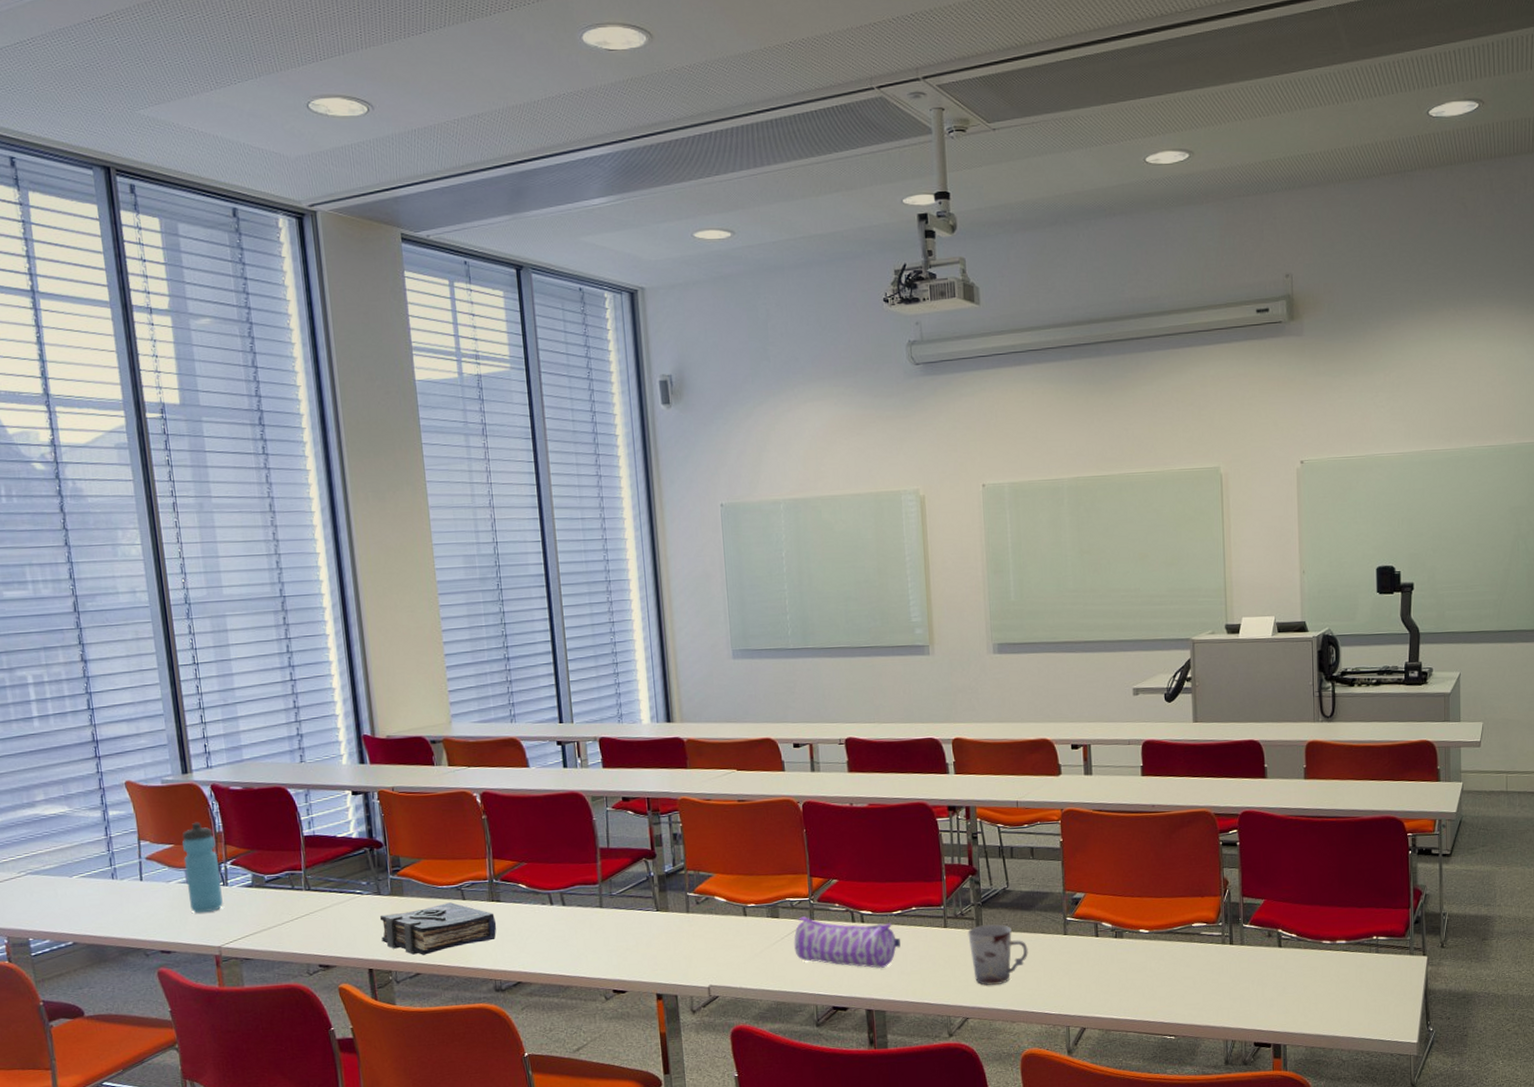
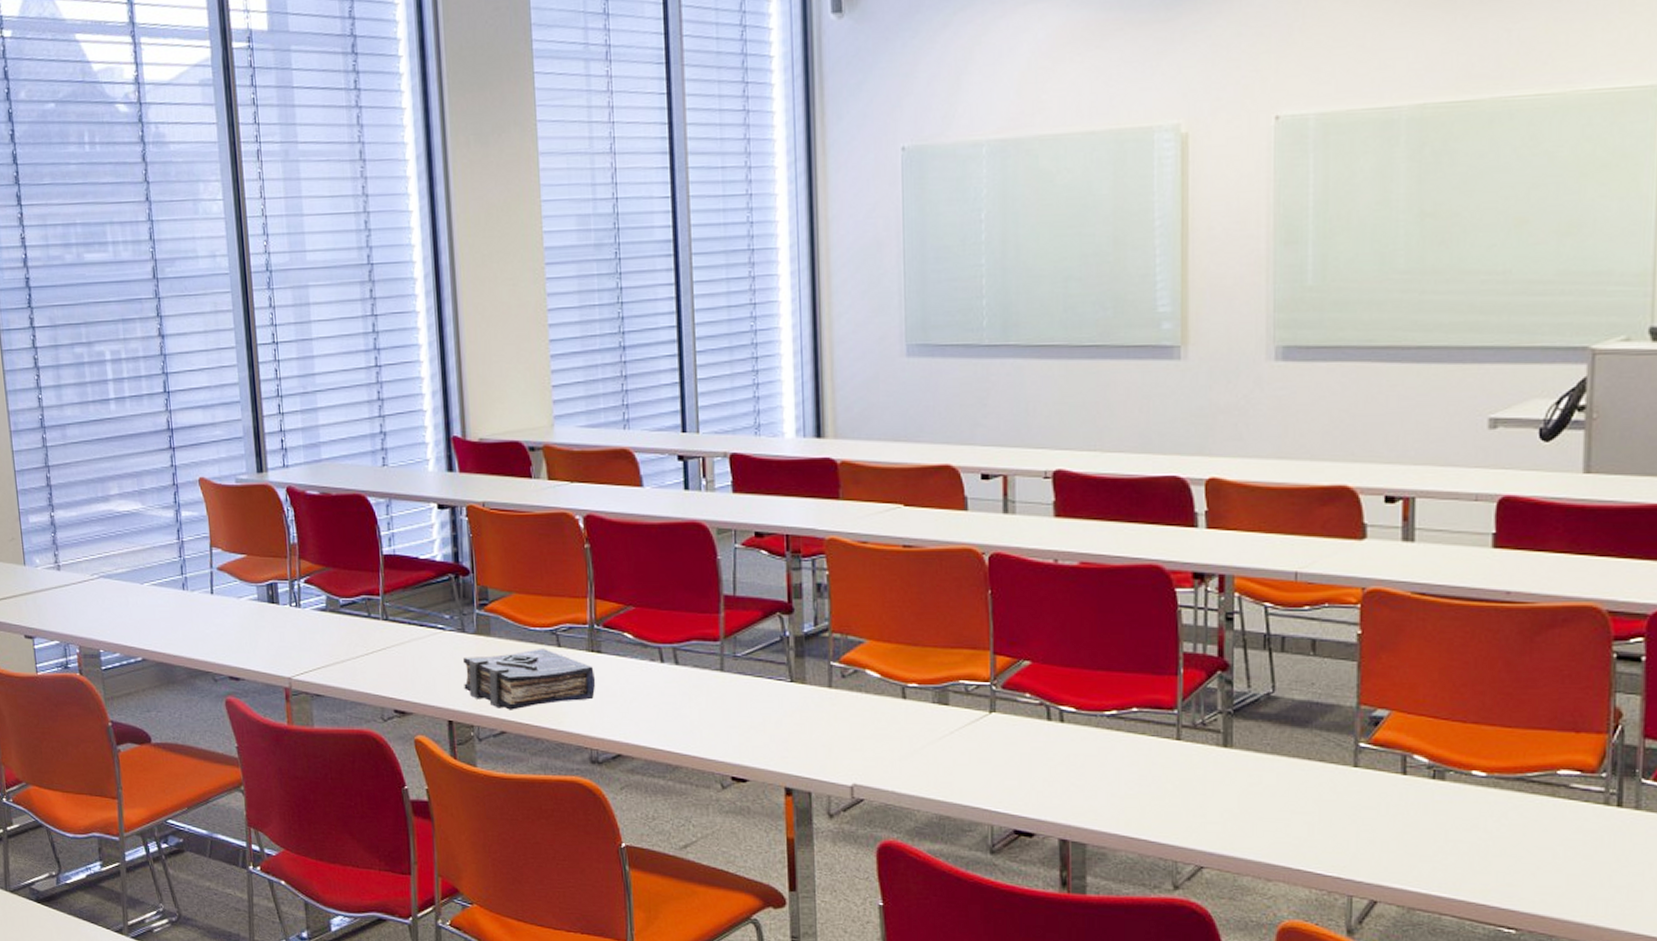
water bottle: present [182,823,223,913] -> none [255,531,295,637]
pencil case: present [793,916,900,968] -> none [966,706,1113,786]
cup: present [968,924,1028,985] -> none [1210,740,1298,826]

